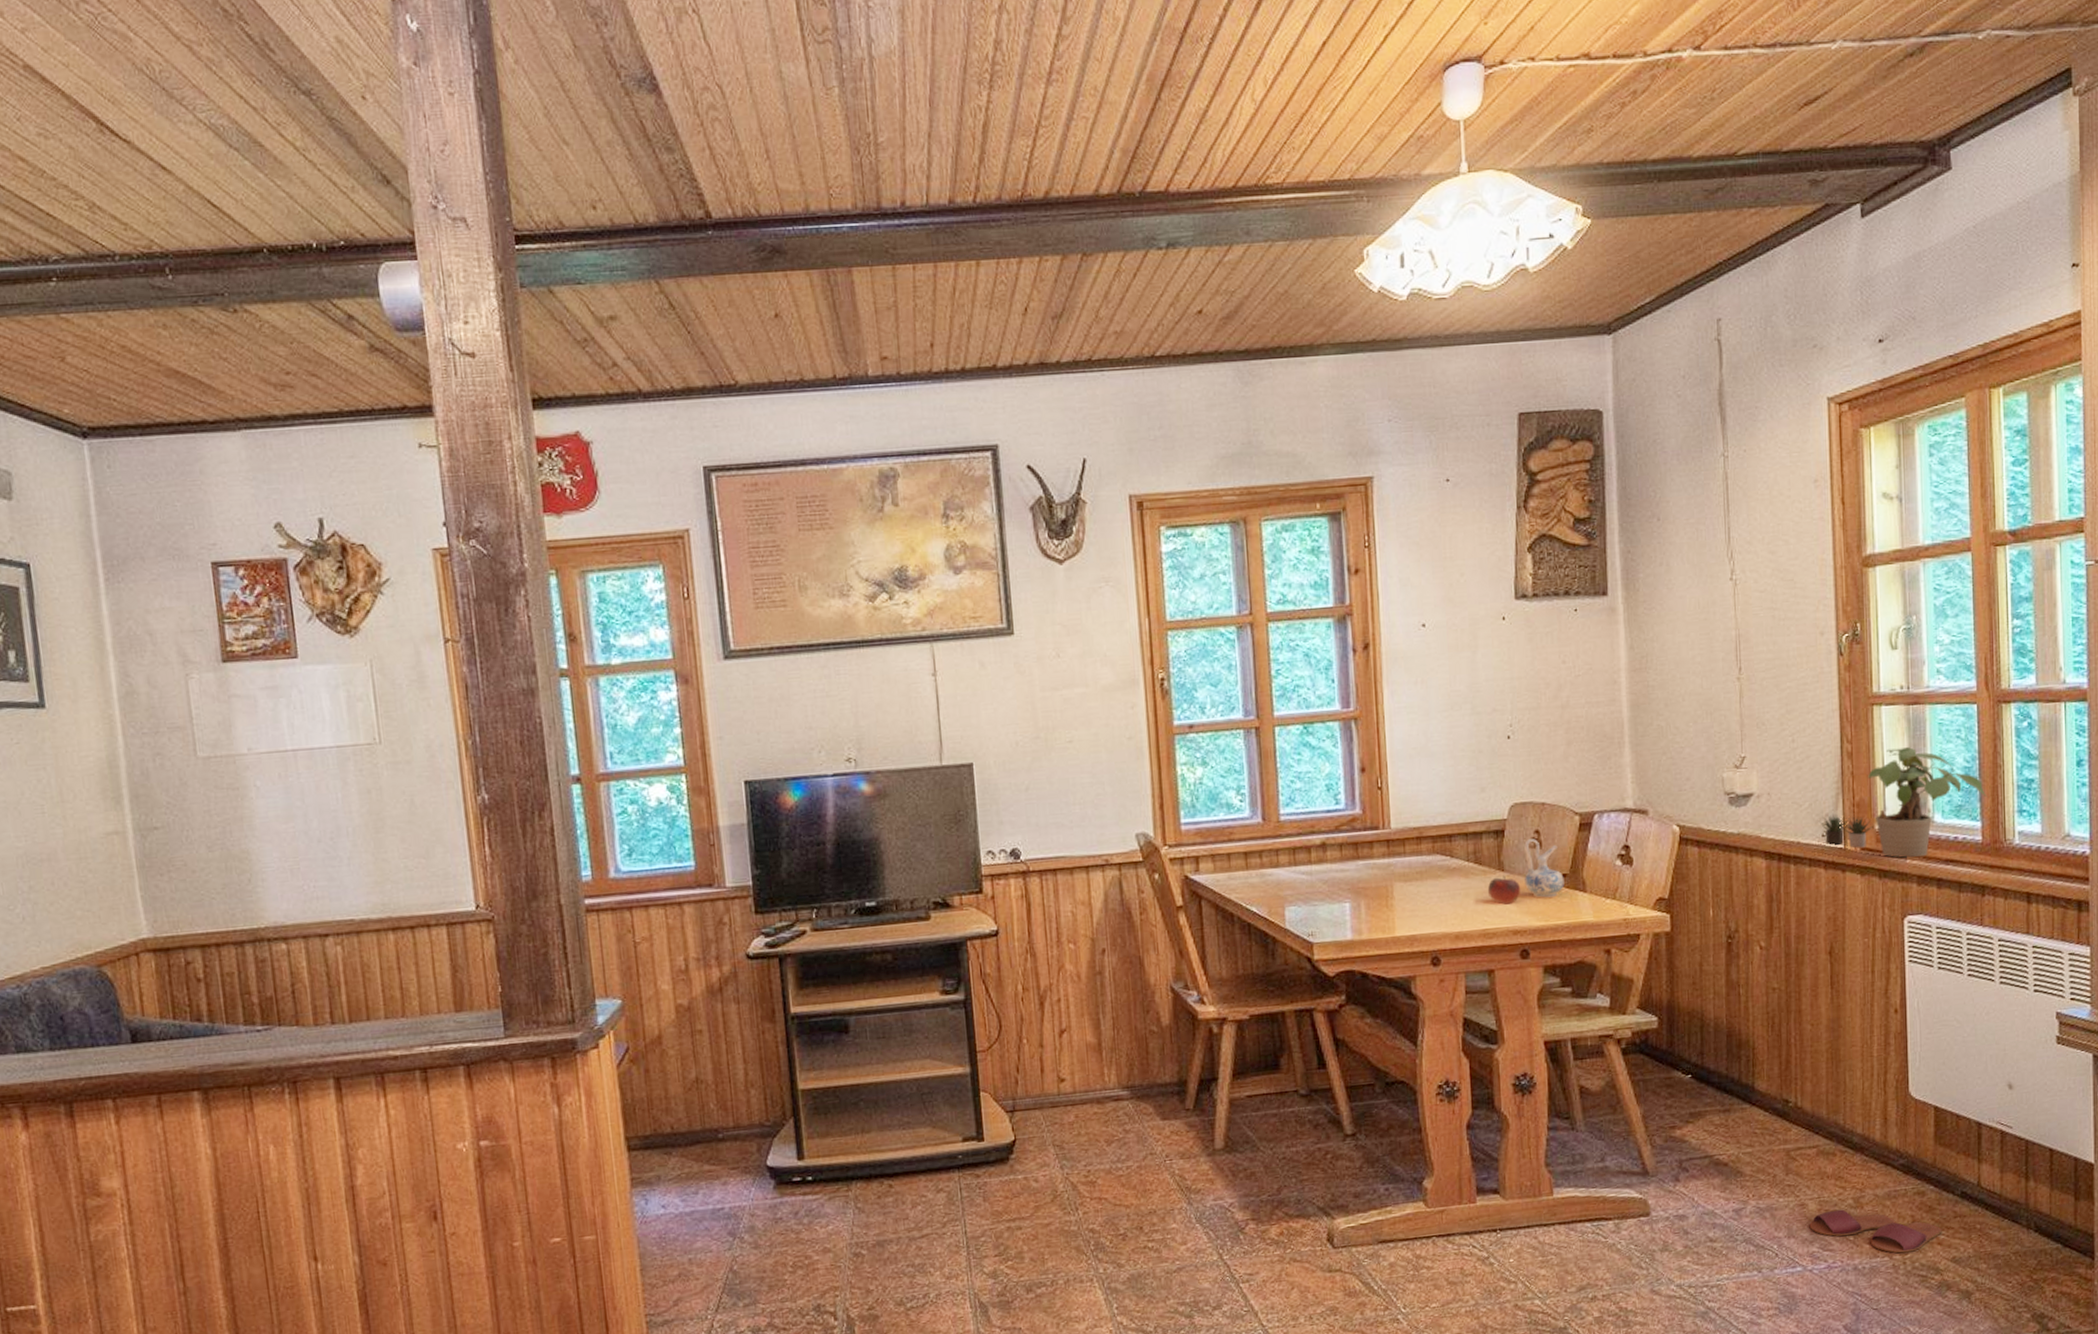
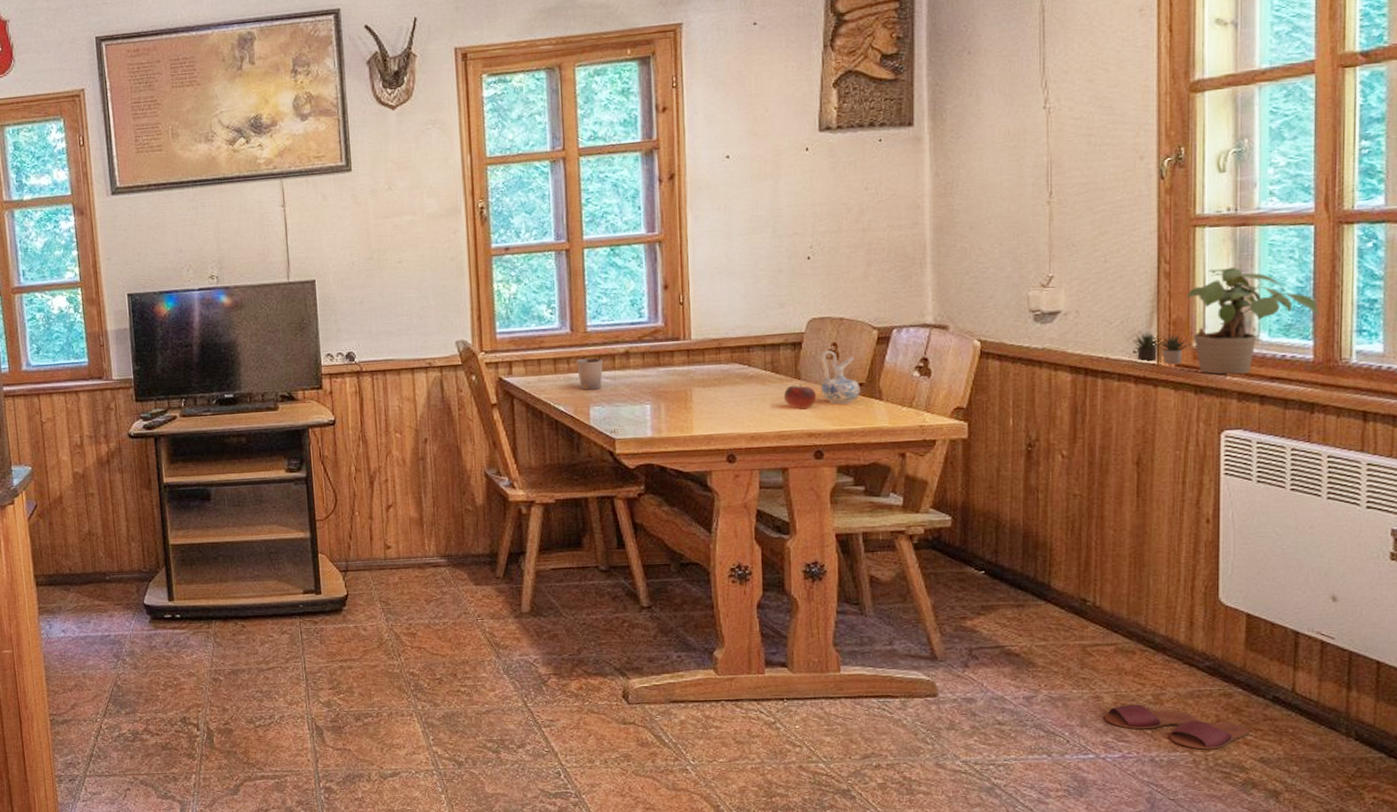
cup: none [1269,851,1298,888] -> present [577,358,603,390]

